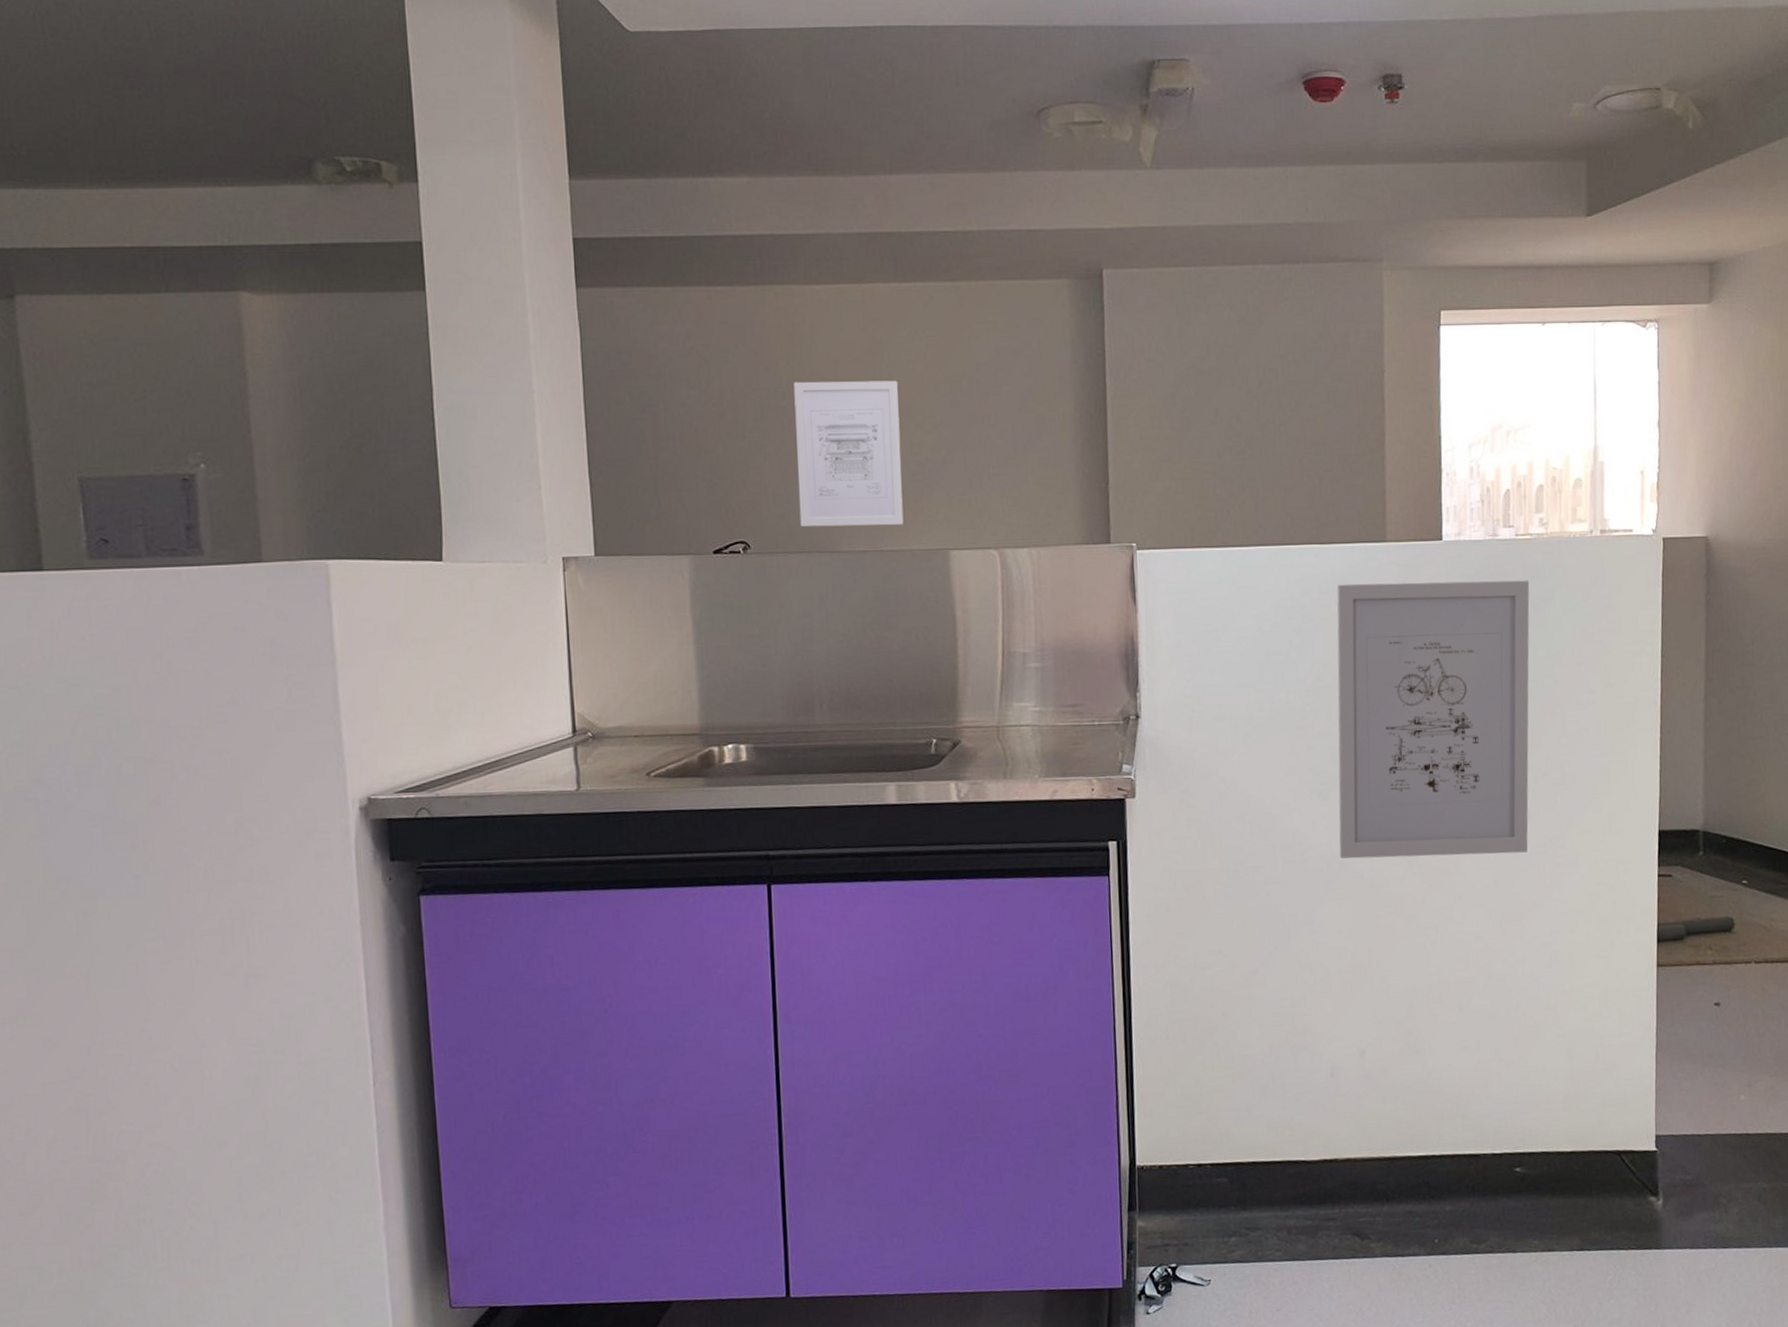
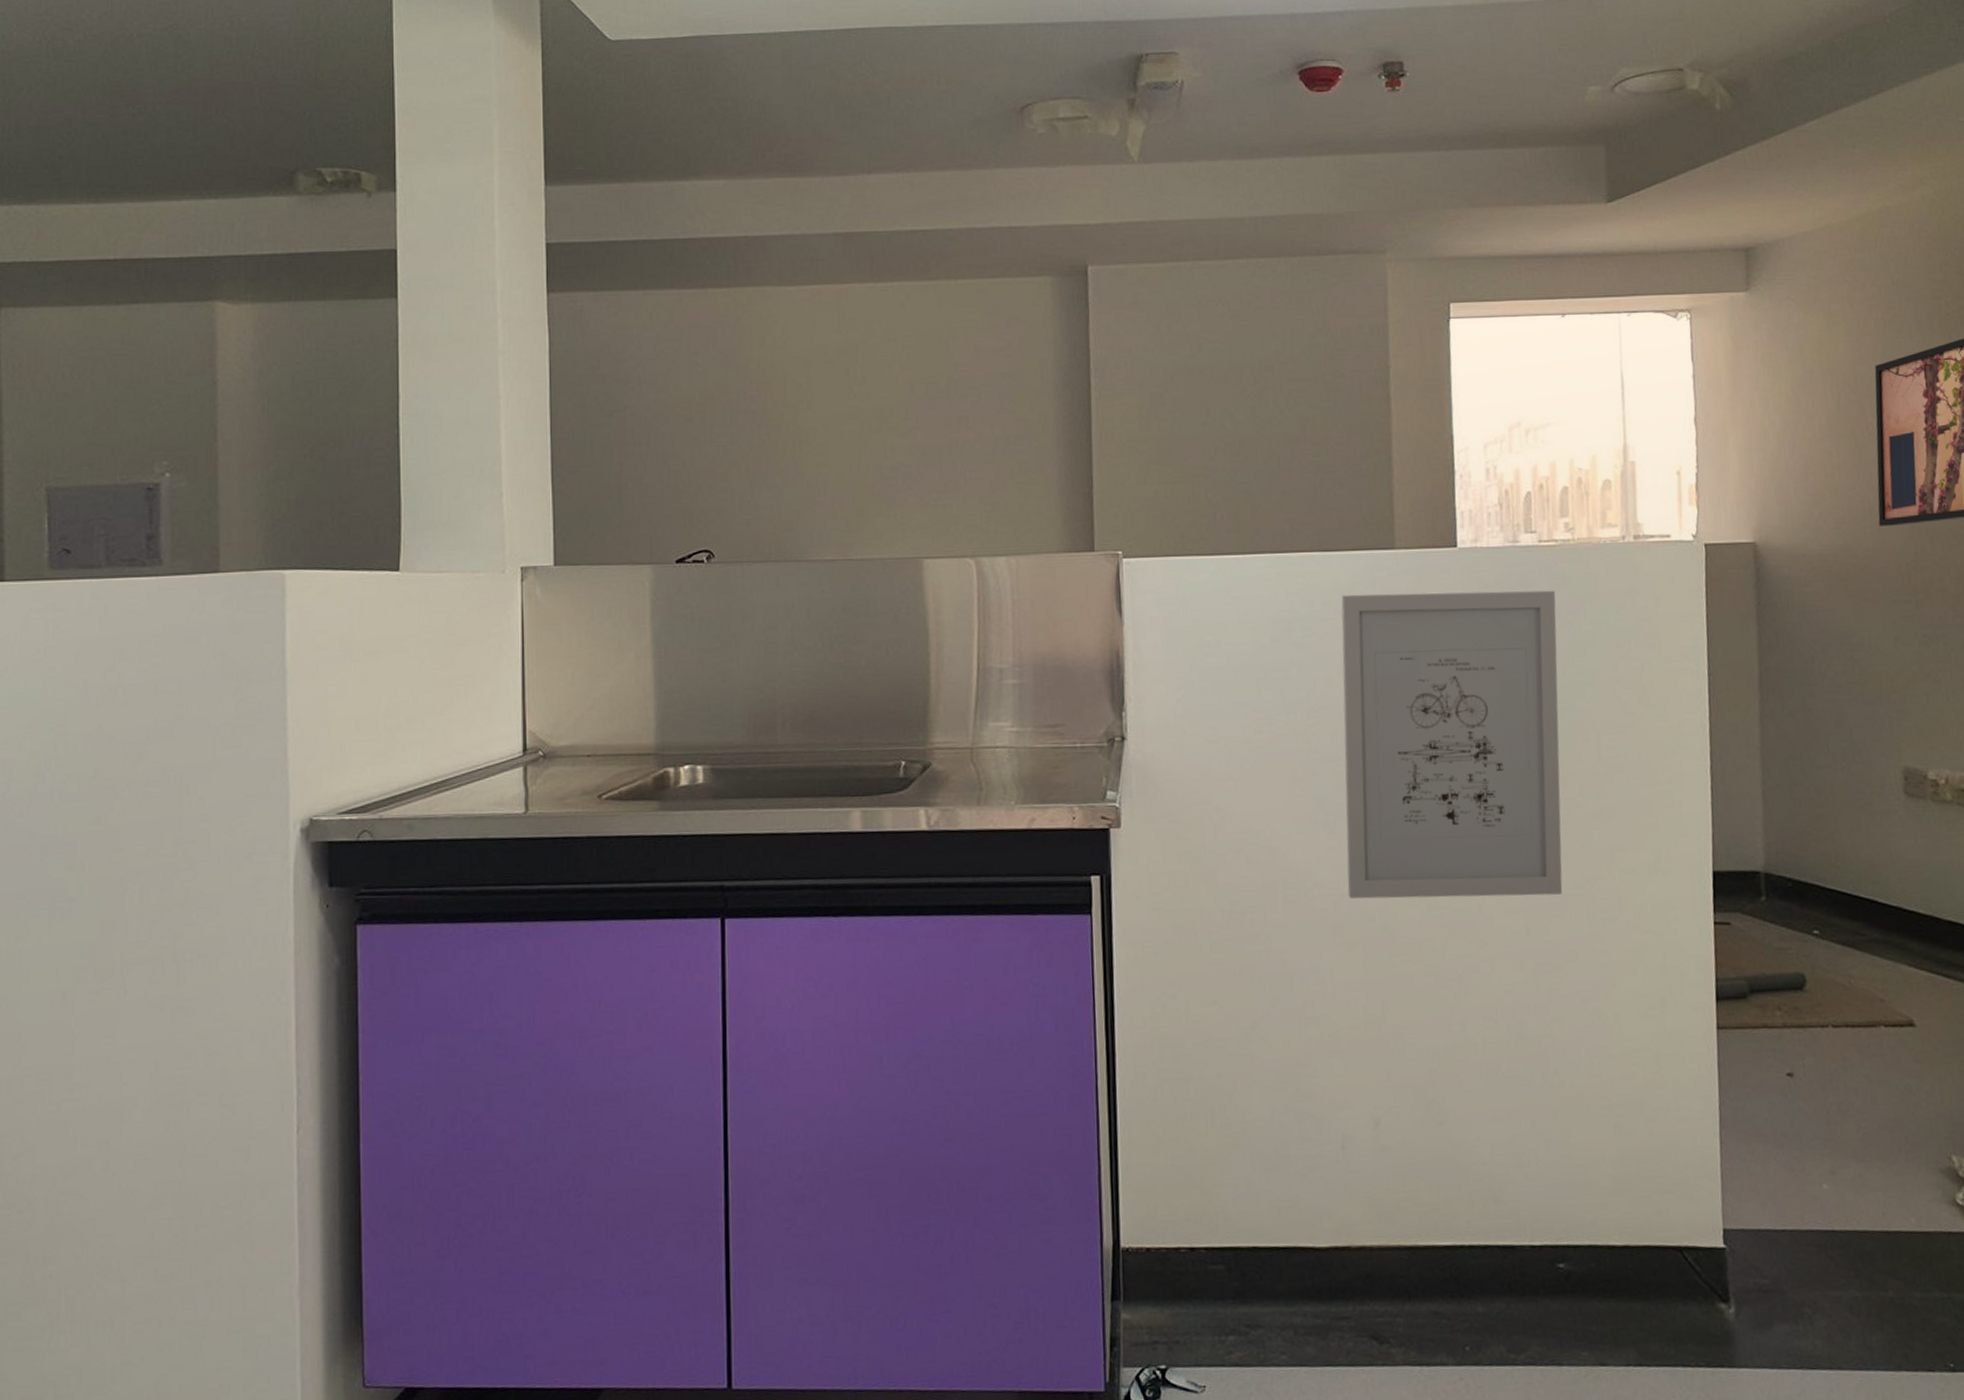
wall art: present [793,380,904,527] -> none [764,382,875,535]

